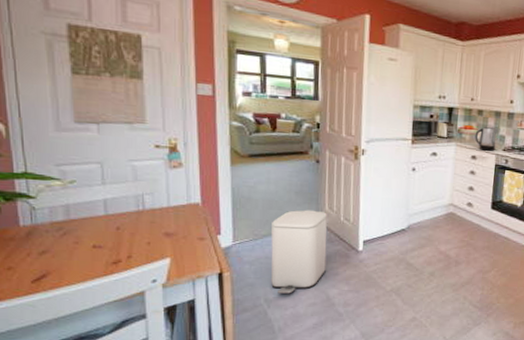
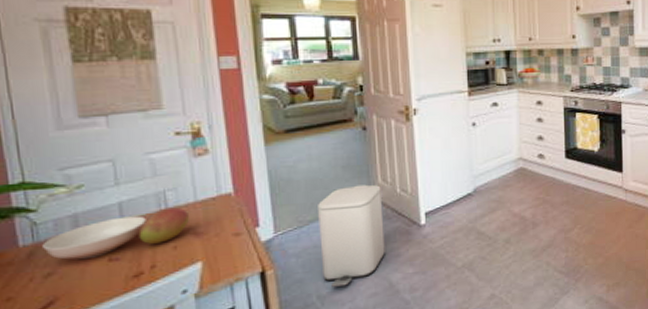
bowl: none [39,212,126,243] -> present [42,216,146,260]
fruit: none [119,209,162,238] -> present [138,207,189,244]
kettle: present [475,126,498,151] -> none [538,66,562,94]

